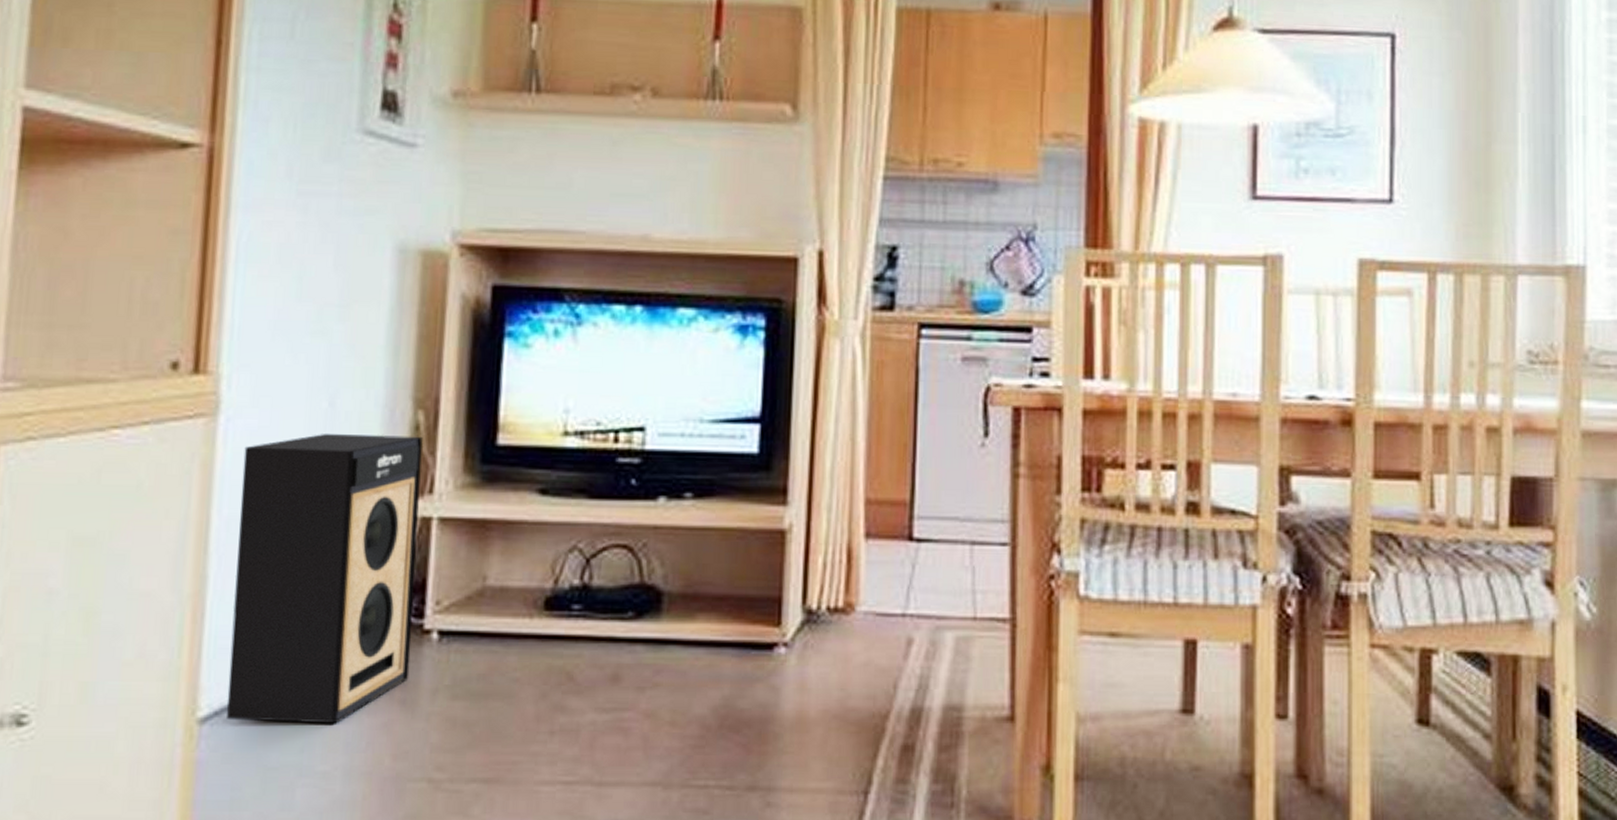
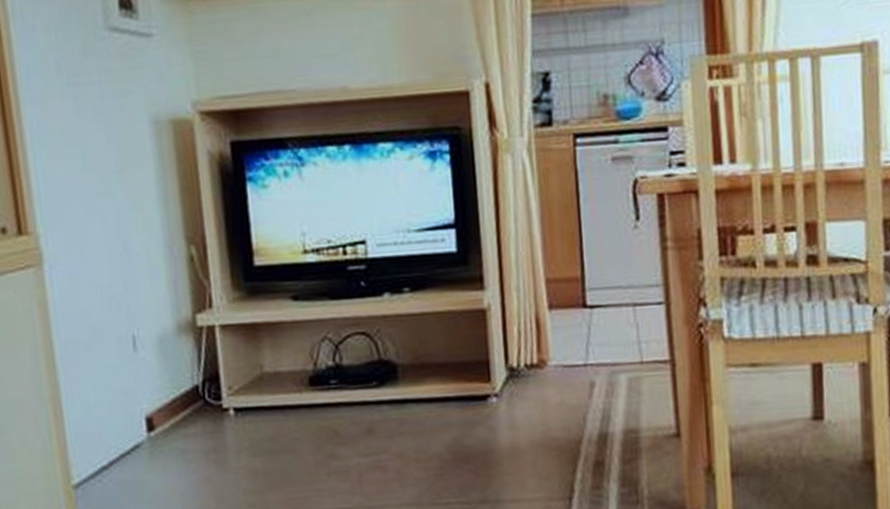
speaker: present [226,434,423,724] -> none [67,265,218,484]

